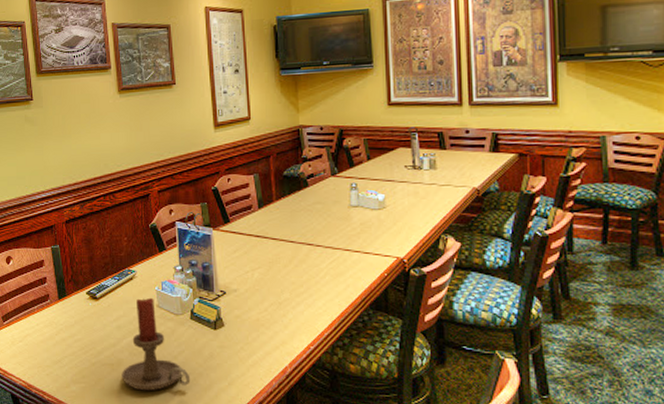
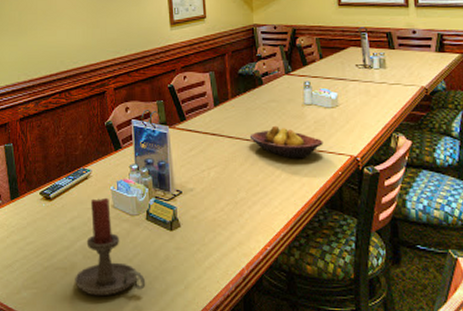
fruit bowl: none [294,227,369,259] -> present [249,125,323,158]

